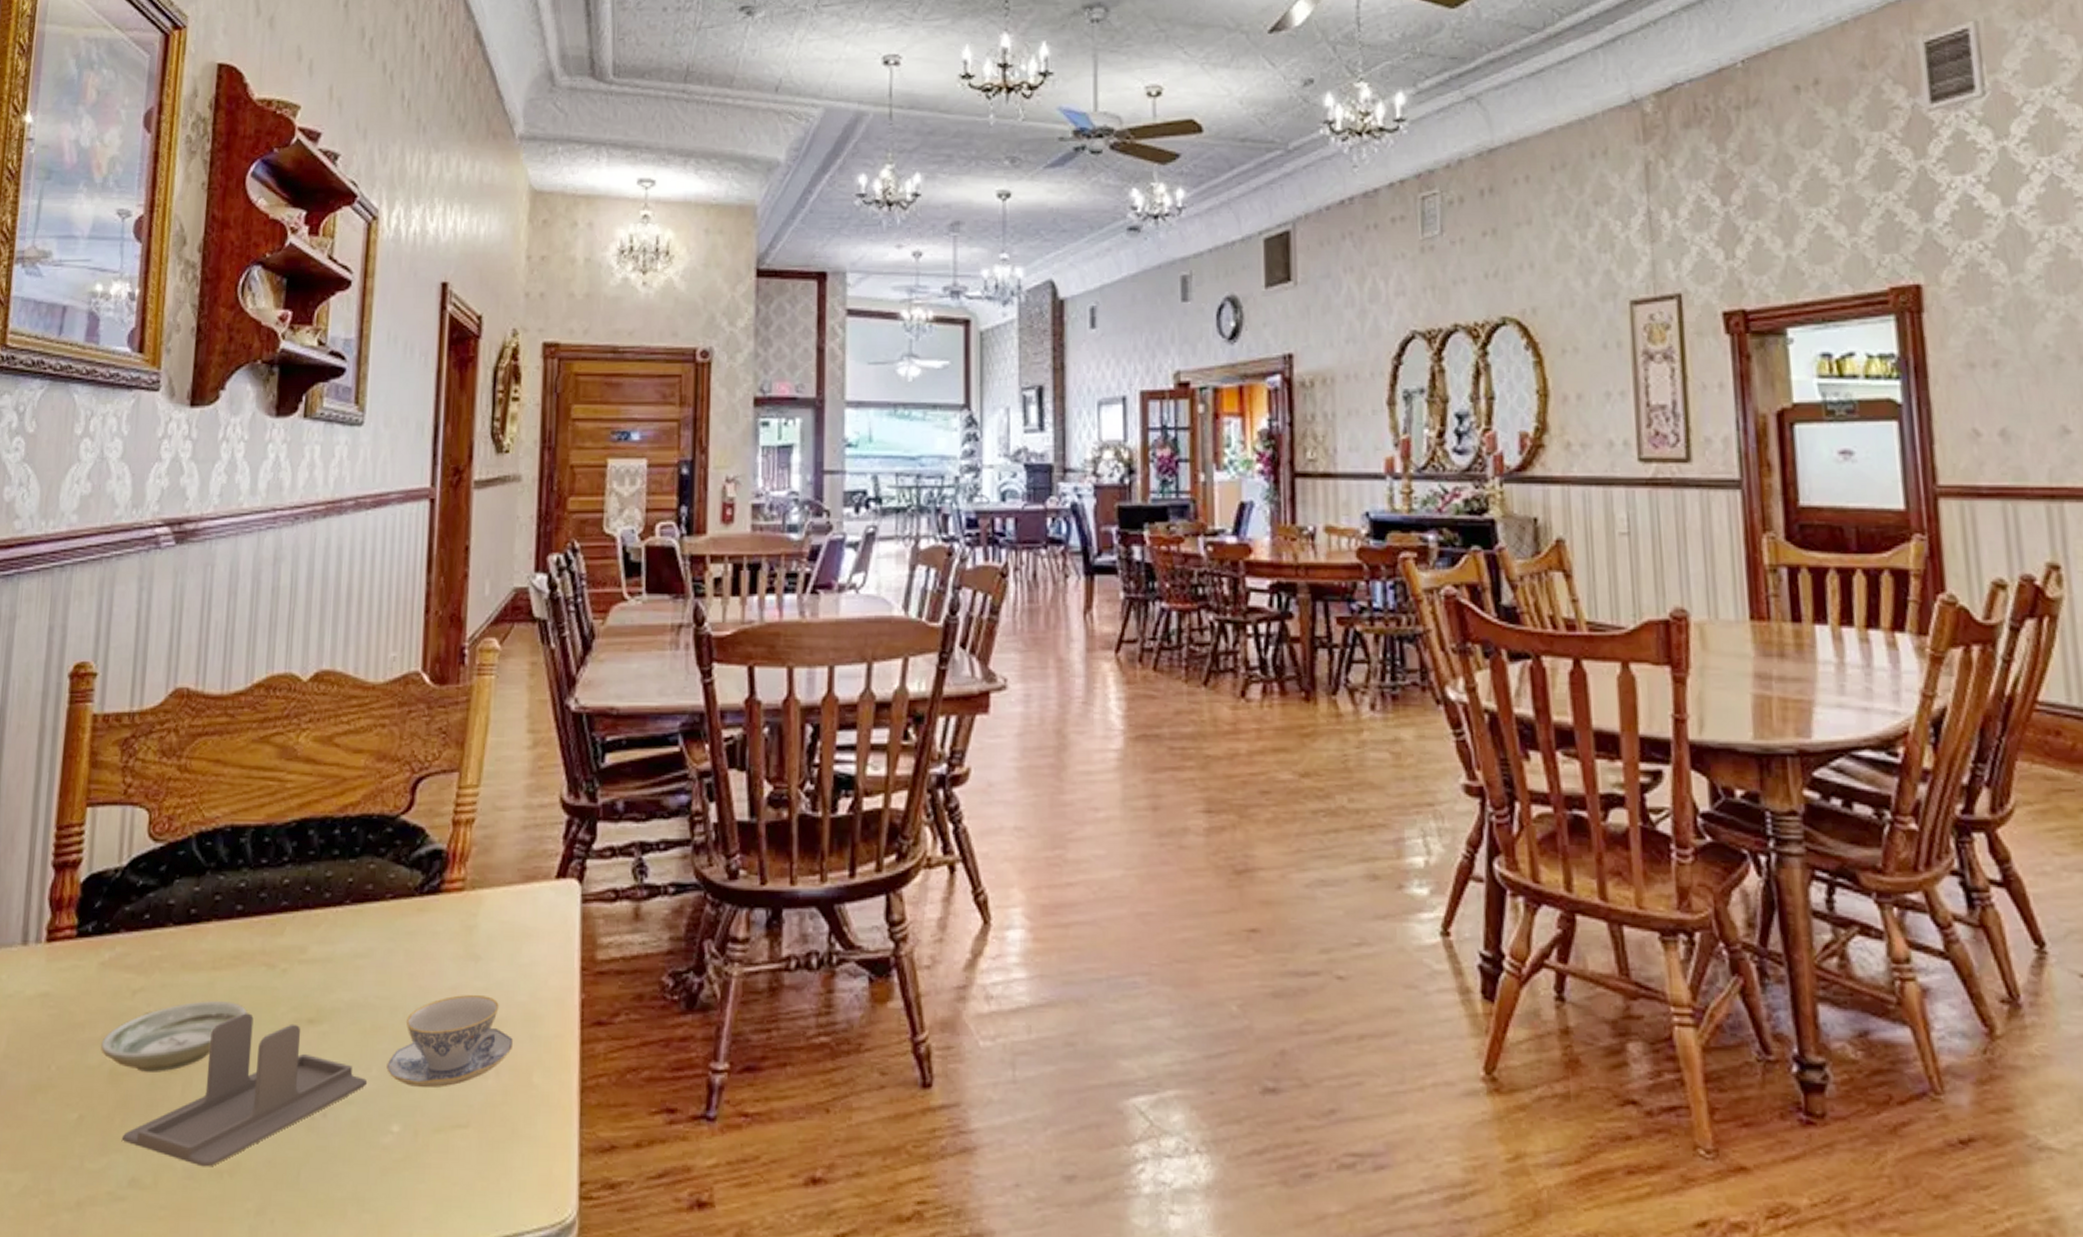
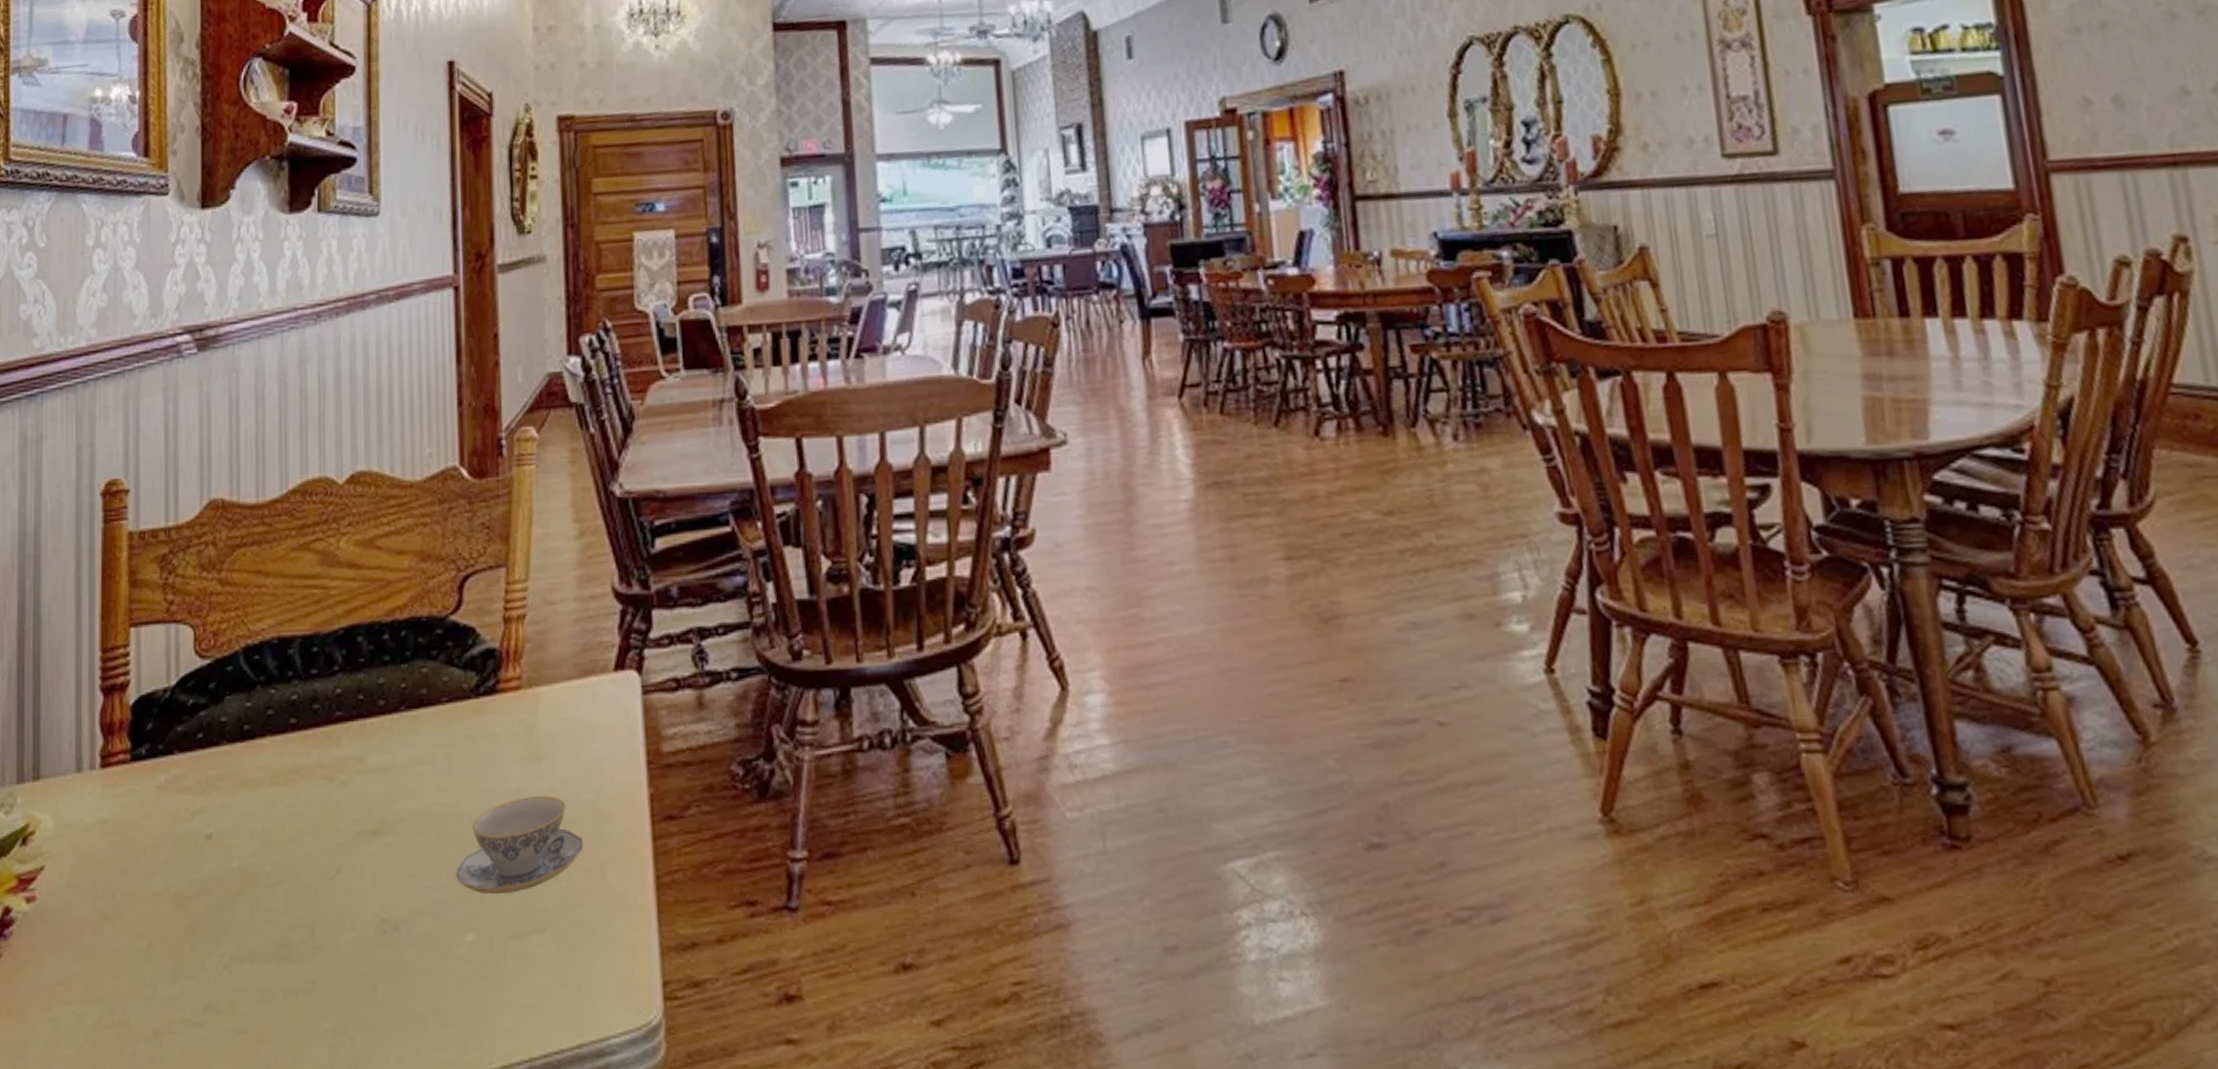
saucer: present [101,1001,247,1072] -> none [165,818,310,895]
napkin holder: present [121,1013,368,1167] -> none [193,828,438,988]

